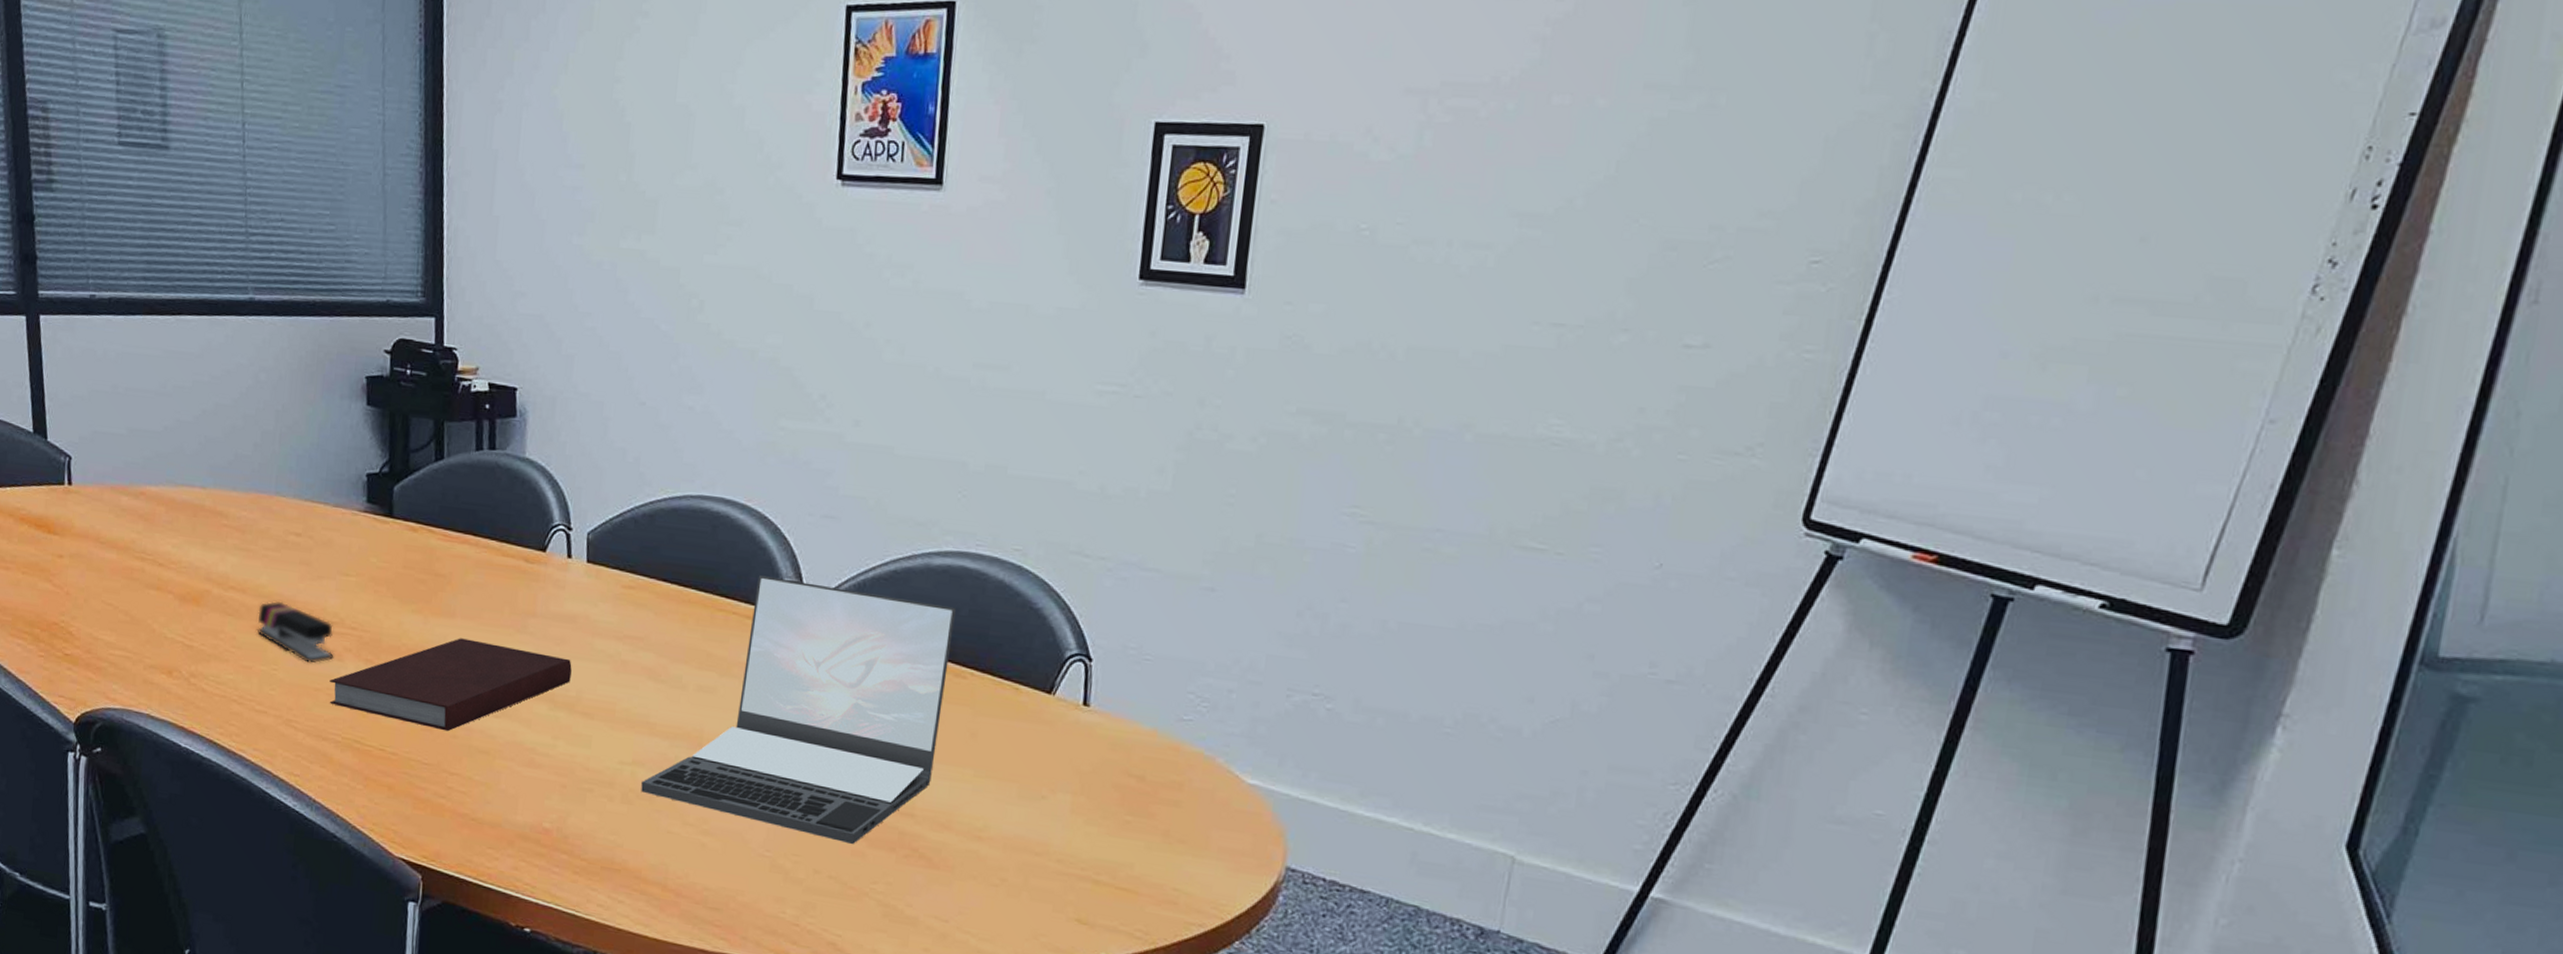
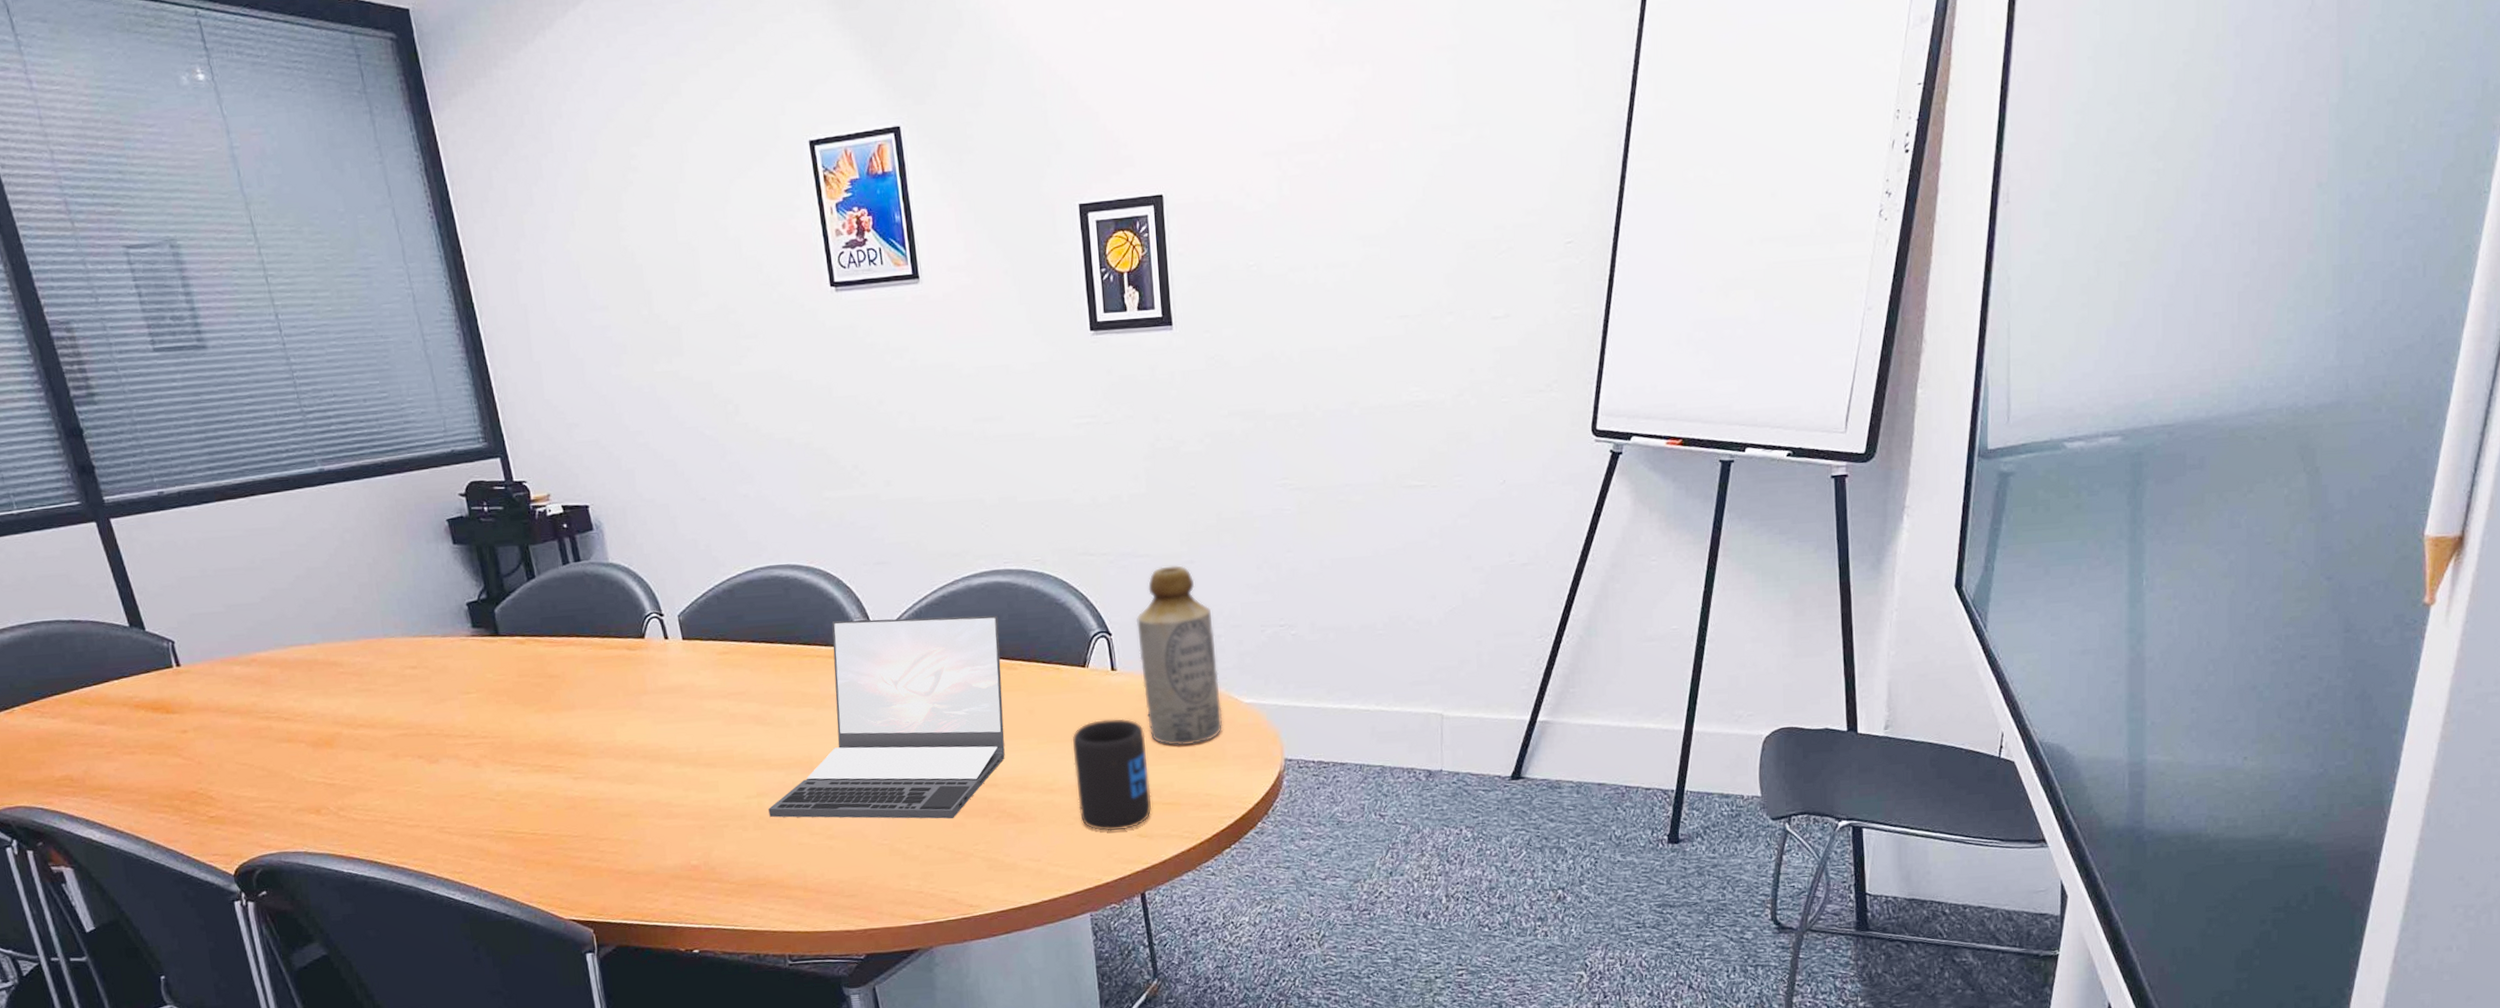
stapler: present [257,601,334,664] -> none [391,728,472,775]
notebook: present [329,638,572,732] -> none [472,722,690,806]
mug: none [1008,763,1110,910] -> present [1073,718,1152,831]
bottle: none [1116,588,1225,822] -> present [1137,565,1223,746]

